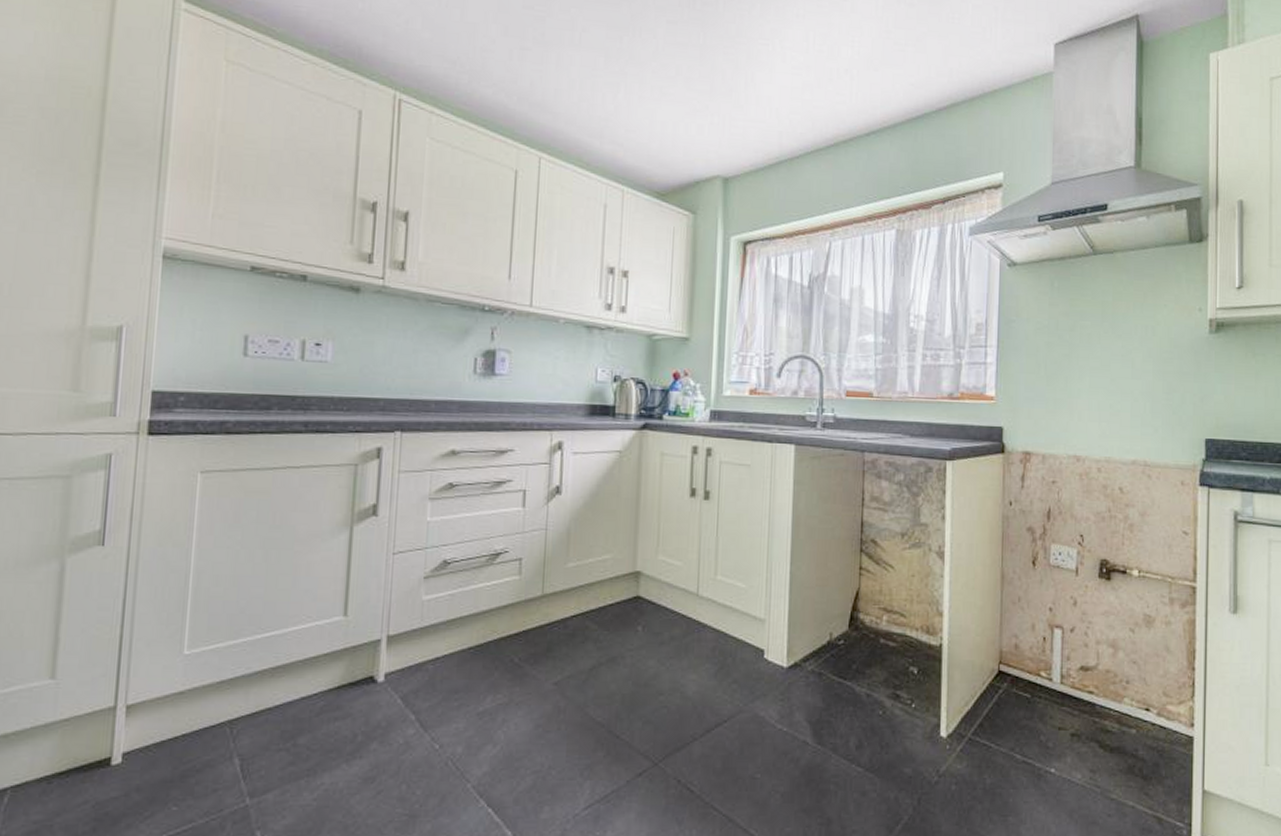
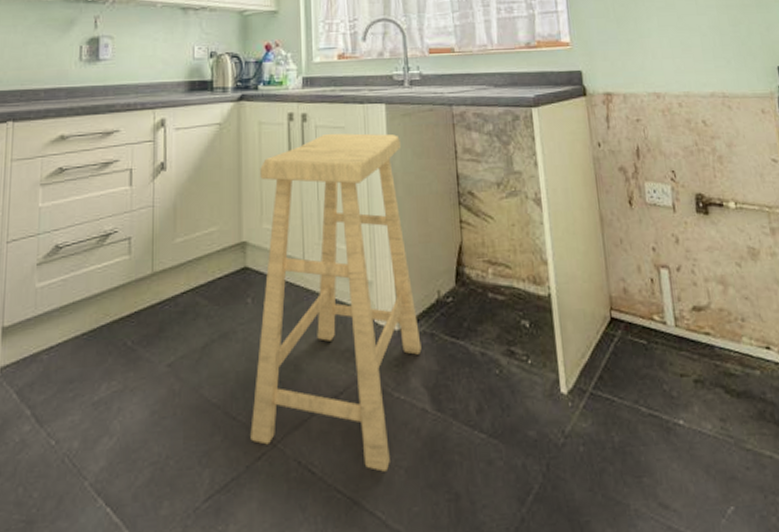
stool: none [632,470,809,795] -> present [250,133,422,472]

